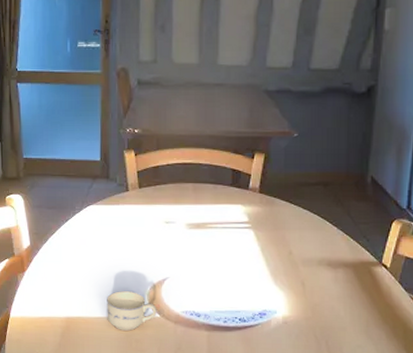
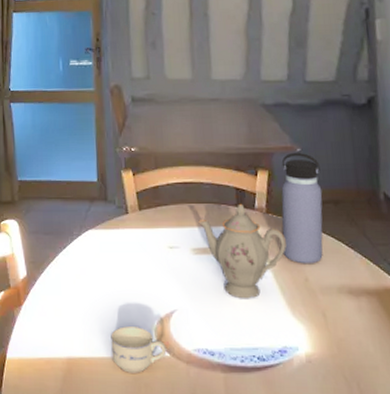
teapot: none [194,183,275,269] -> present [198,203,286,299]
water bottle: none [271,137,314,240] -> present [281,152,323,264]

